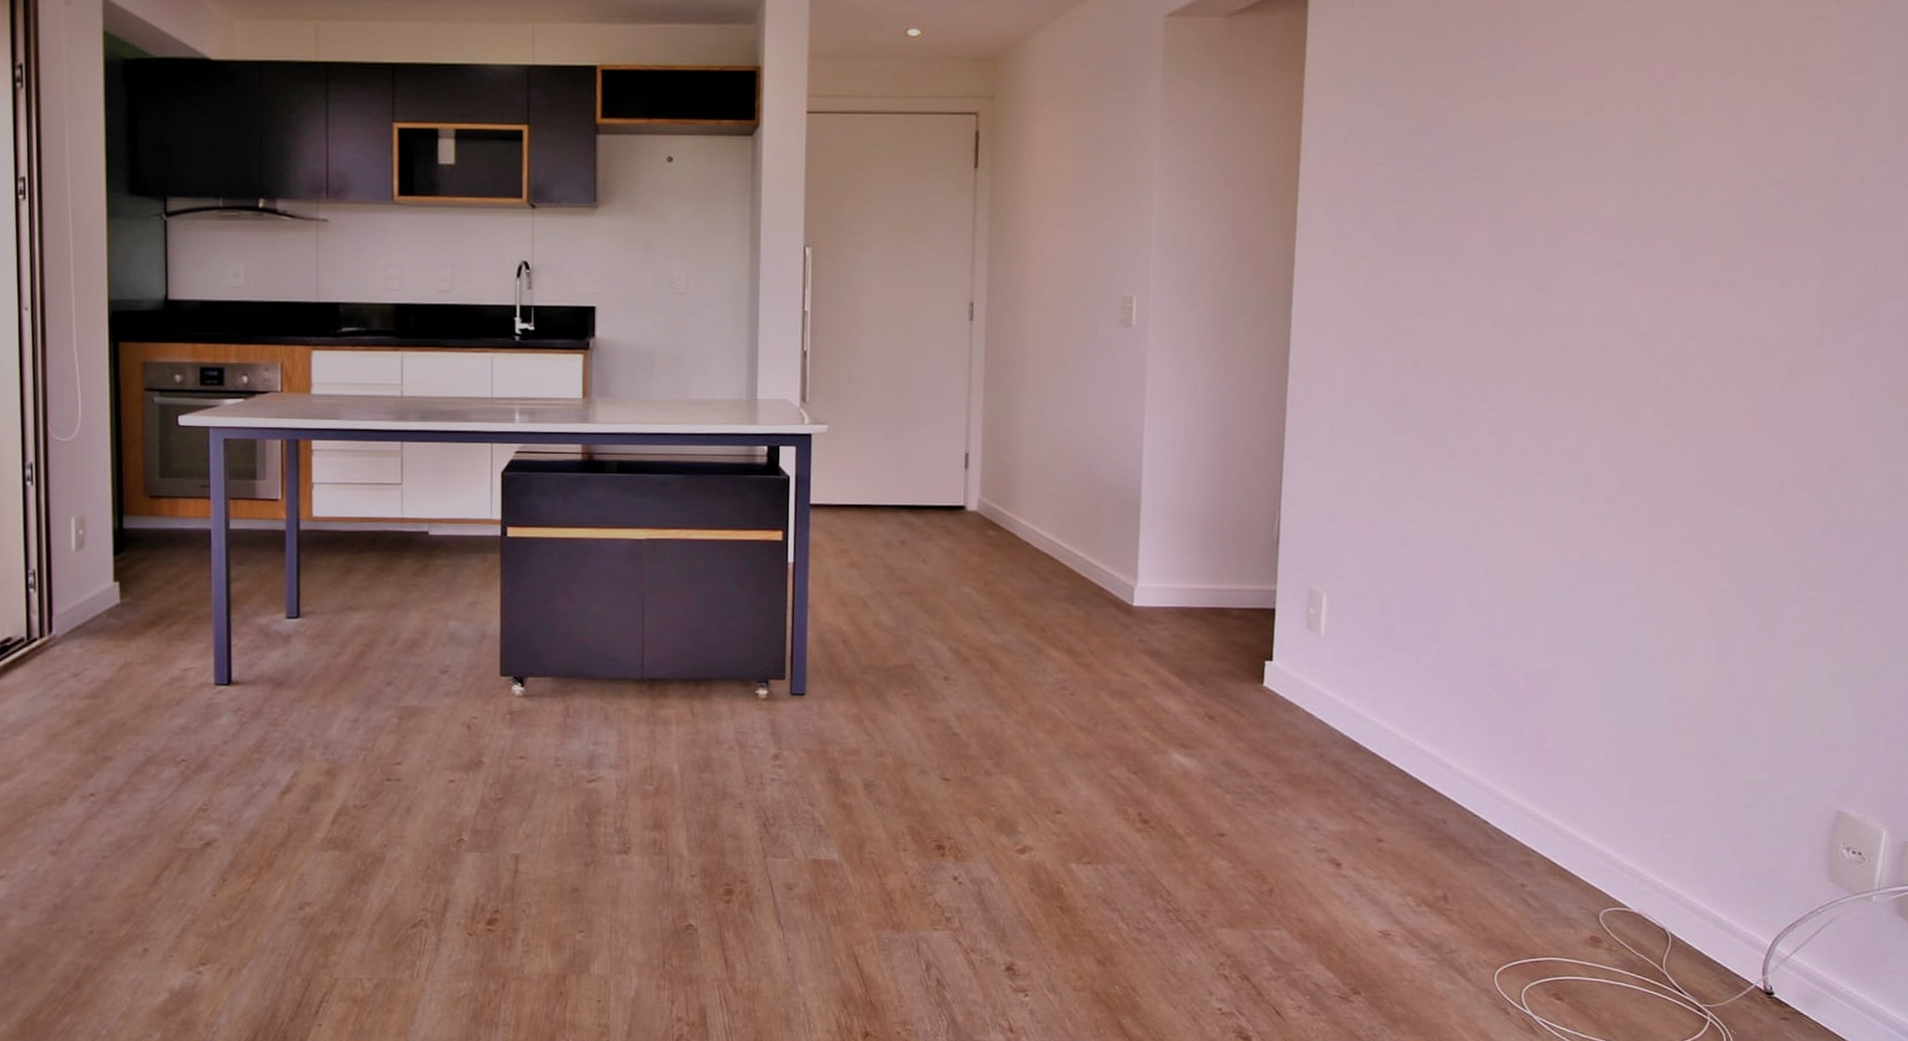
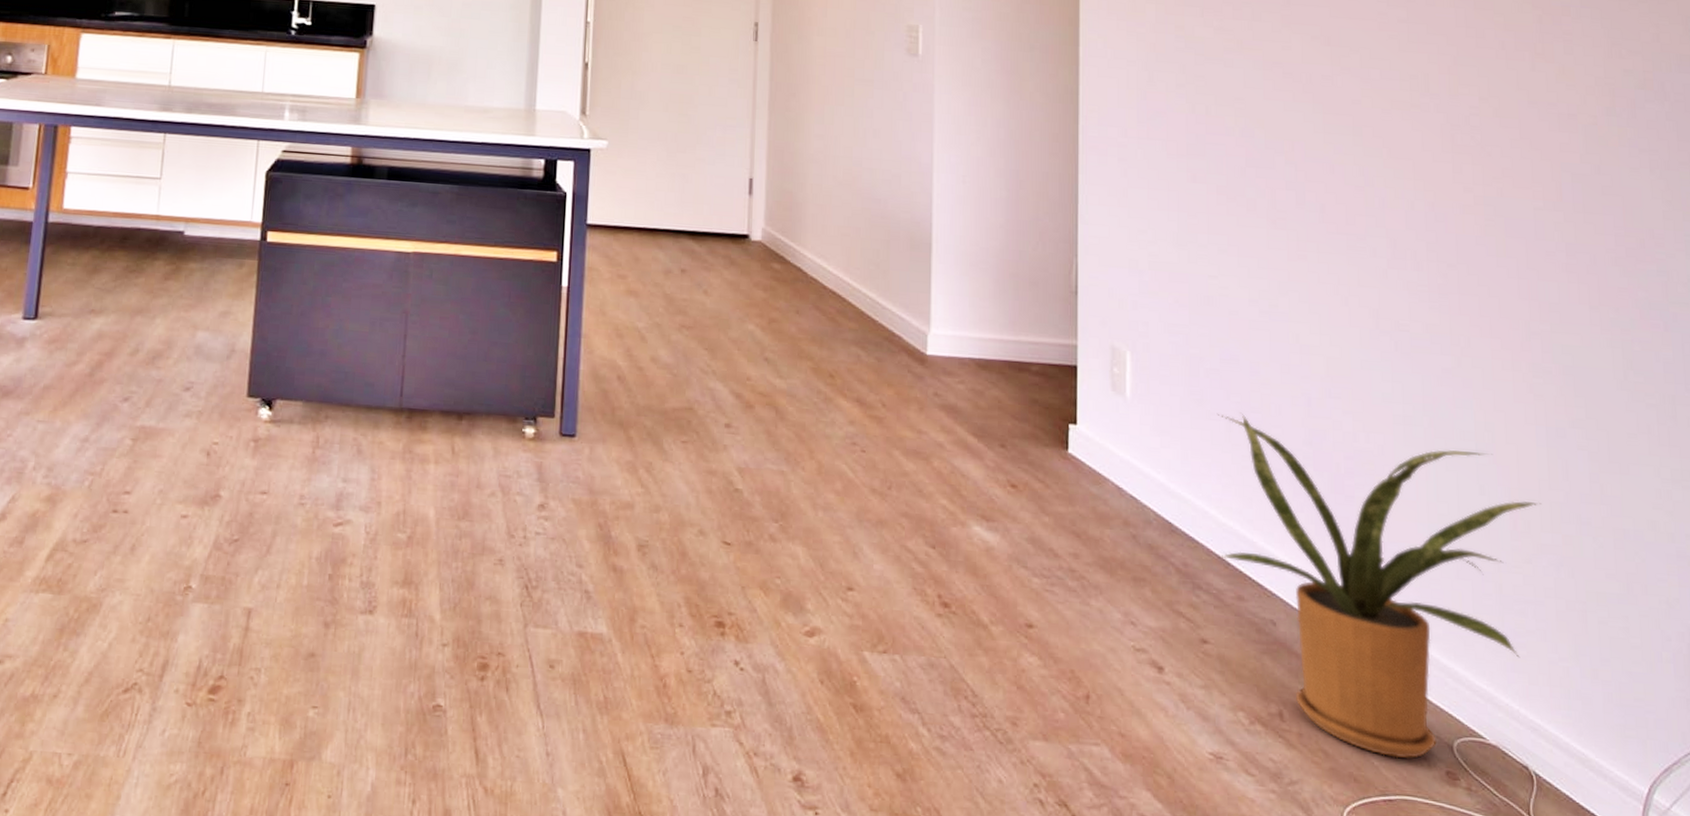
house plant: none [1399,642,1705,928] -> present [1217,412,1542,759]

